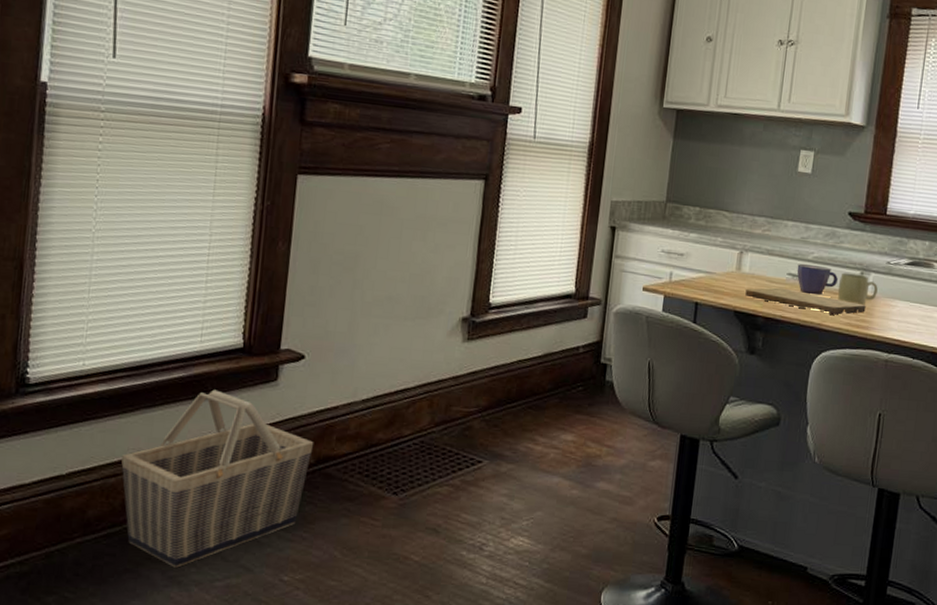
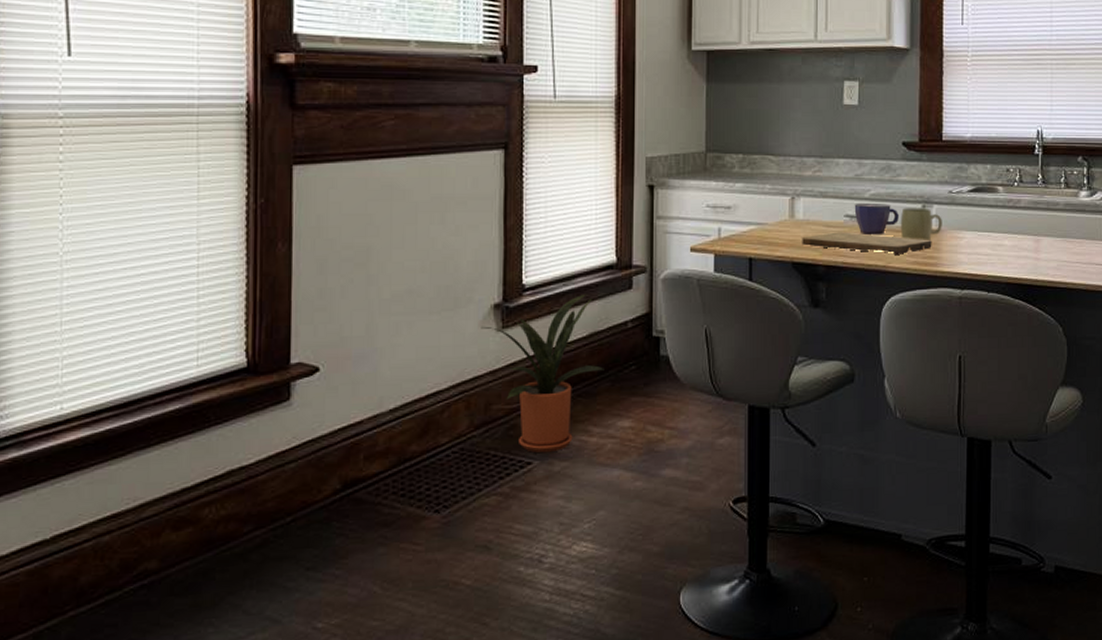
basket: present [121,389,314,568] -> none [114,419,339,630]
house plant: none [449,317,555,455] -> present [481,293,604,454]

